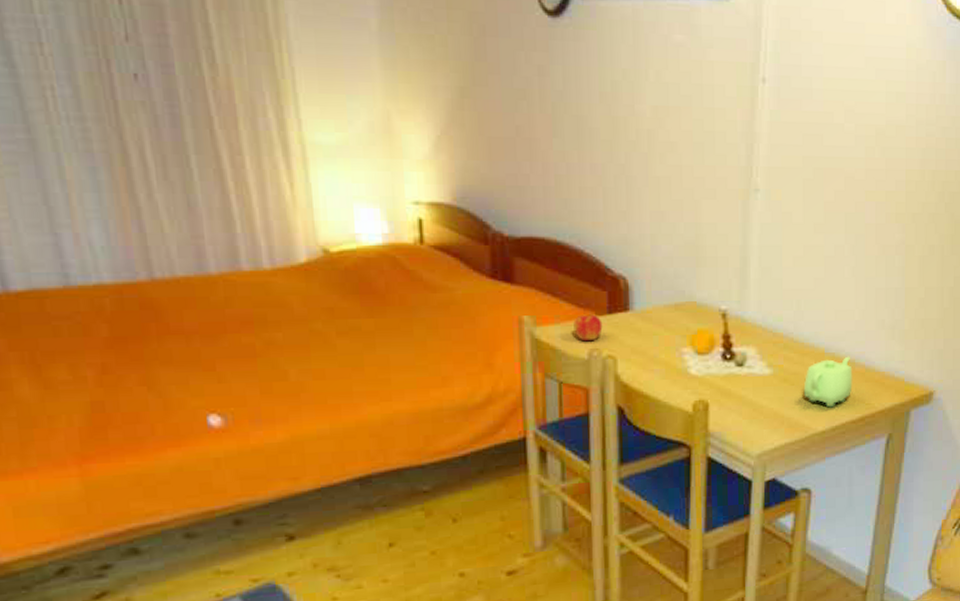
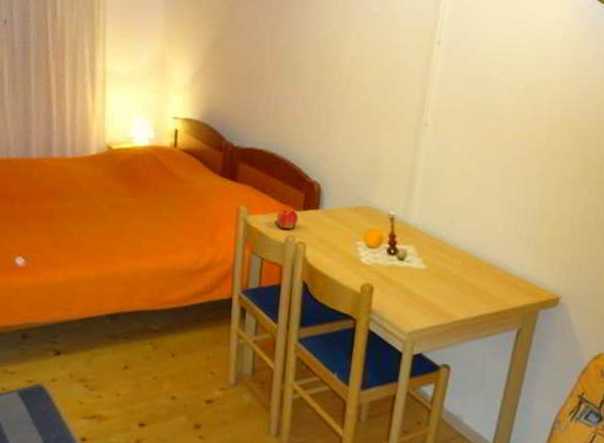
teapot: present [803,356,853,408] -> none [450,261,493,301]

